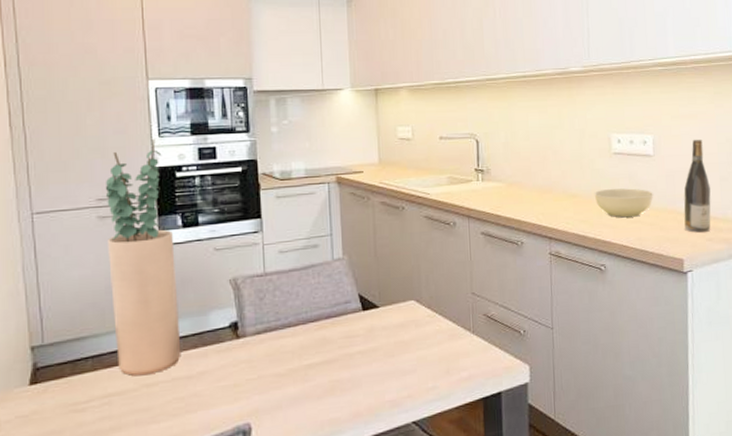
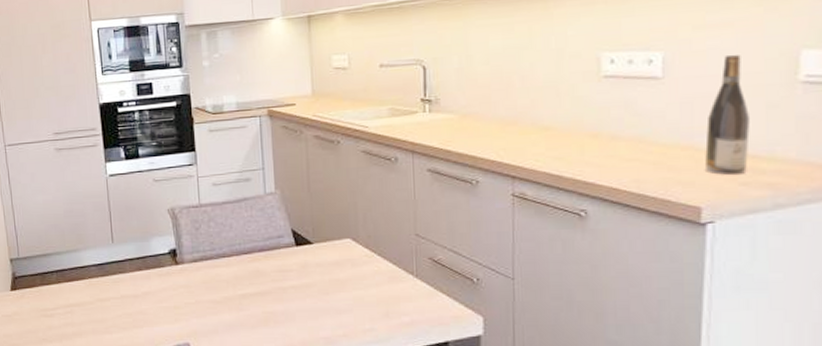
vase: present [105,139,182,376] -> none [60,77,128,291]
bowl: present [594,188,654,218] -> none [574,119,661,155]

